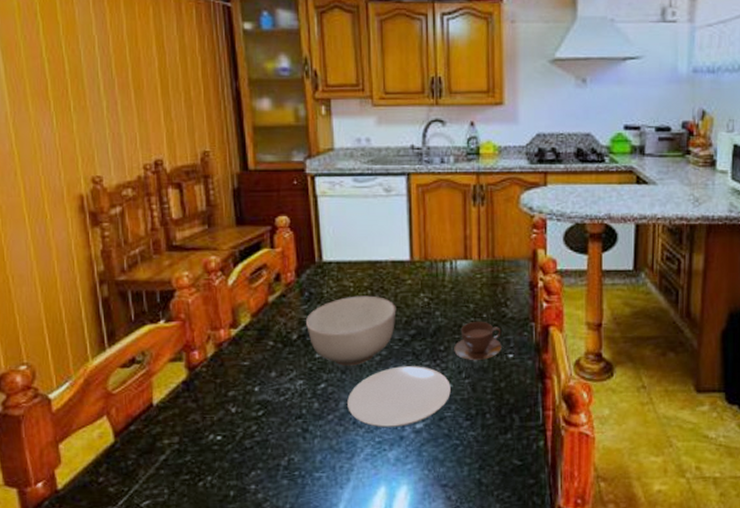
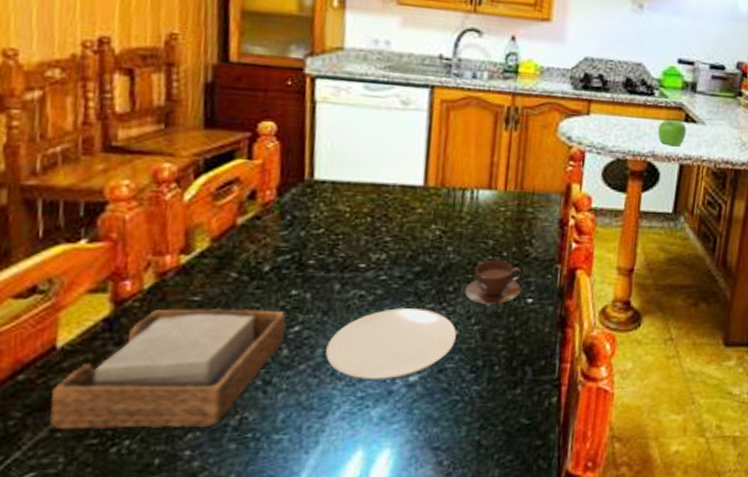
napkin holder: none [153,371,315,469] -> present [50,308,286,431]
bowl: present [306,295,396,366] -> none [283,223,401,306]
fruit: none [612,183,639,208] -> present [658,120,687,147]

